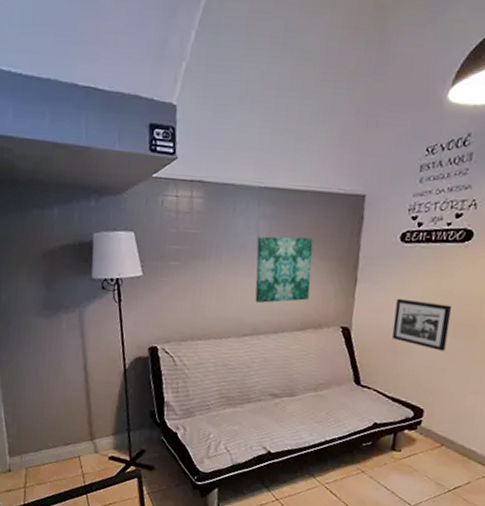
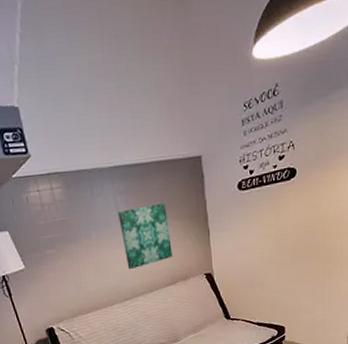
picture frame: present [392,298,452,351] -> none [246,235,292,276]

